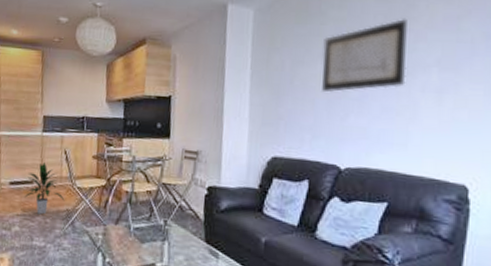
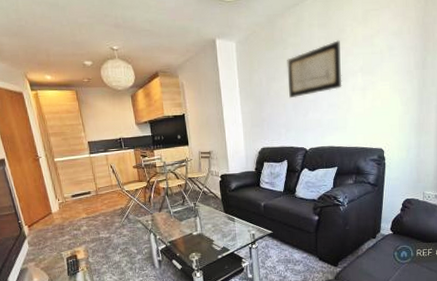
indoor plant: present [25,162,65,215] -> none [85,177,118,215]

